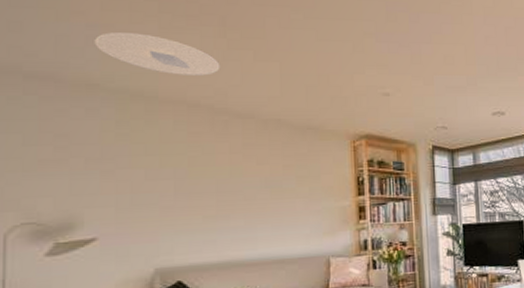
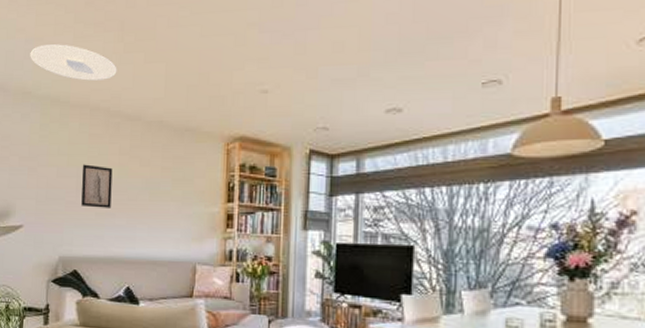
wall art: none [181,164,223,211] -> present [81,164,113,208]

